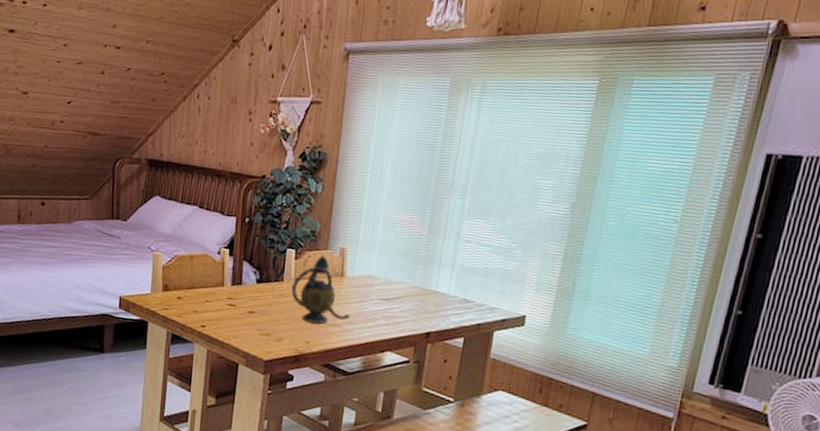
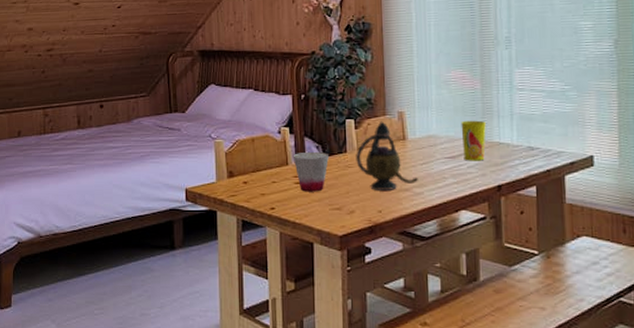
cup: none [229,275,266,316] -> present [293,151,330,192]
cup: none [398,265,426,307] -> present [461,120,486,161]

